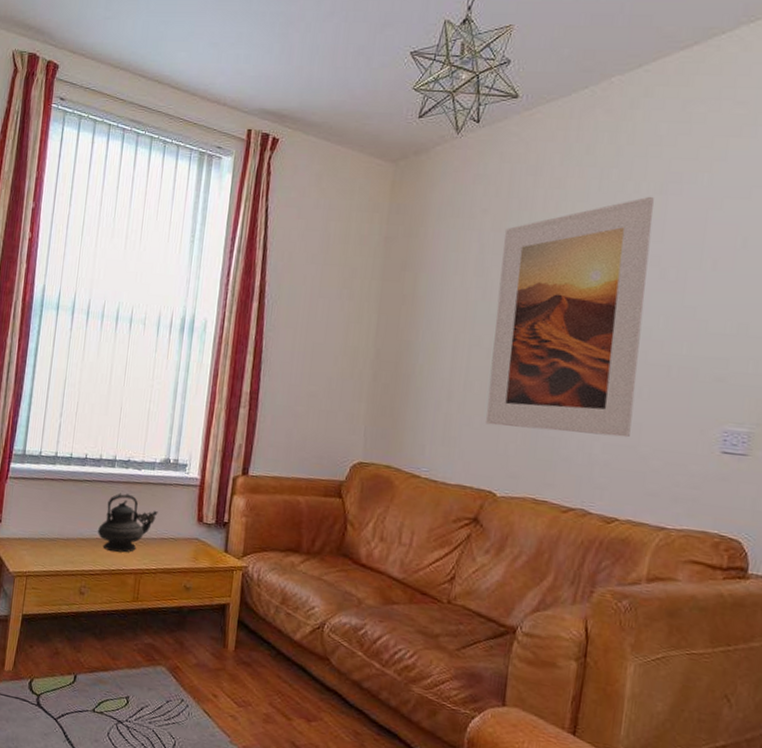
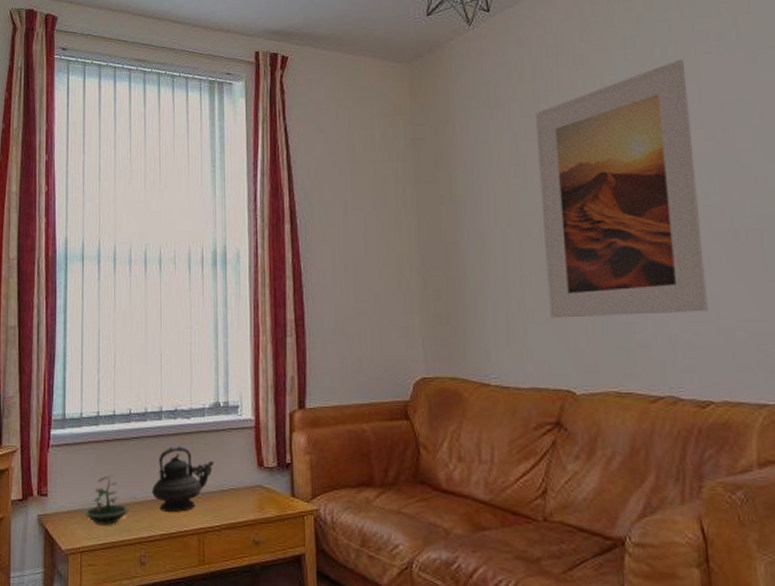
terrarium: none [33,511,76,556] -> present [84,475,130,525]

